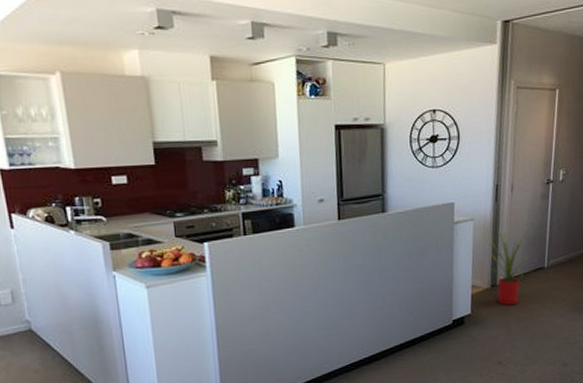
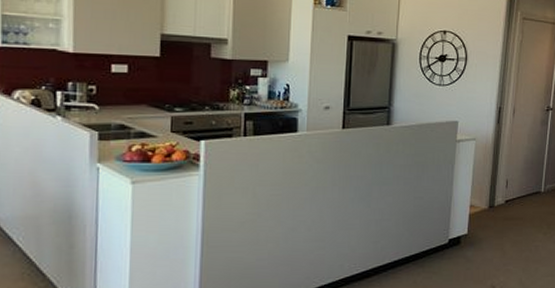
house plant: present [483,229,534,306] -> none [482,150,532,228]

